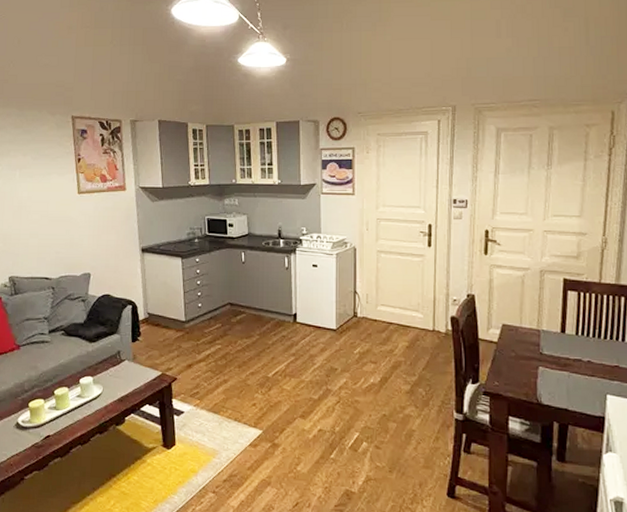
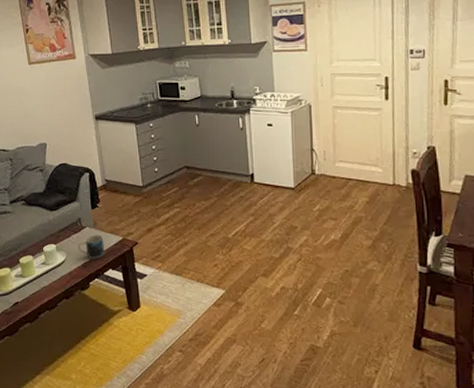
mug: none [115,368,143,394] -> present [77,235,104,259]

